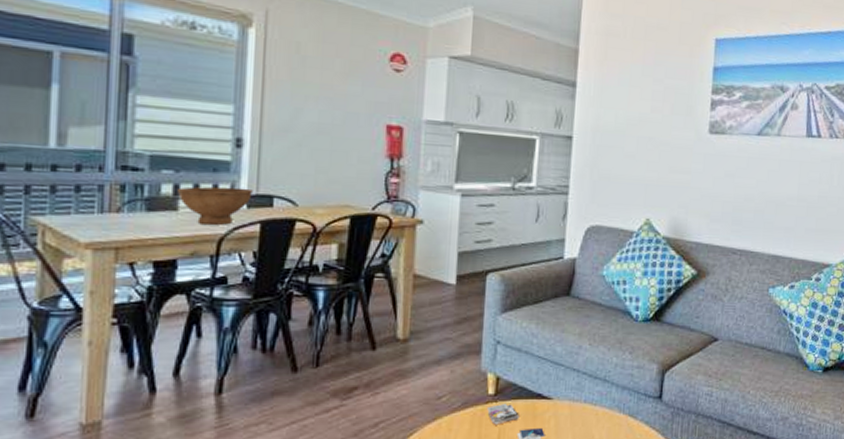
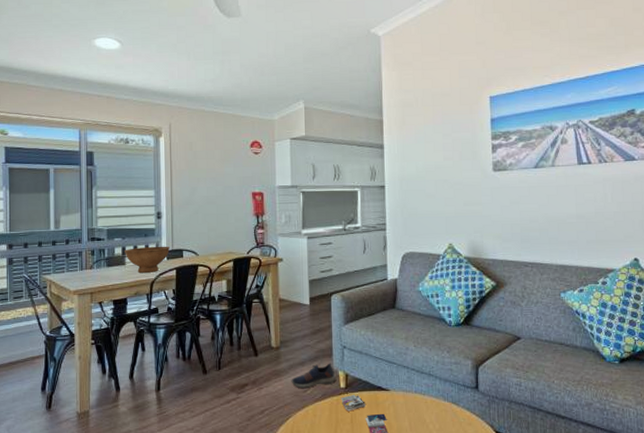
shoe: none [420,362,484,395] -> present [291,363,337,389]

